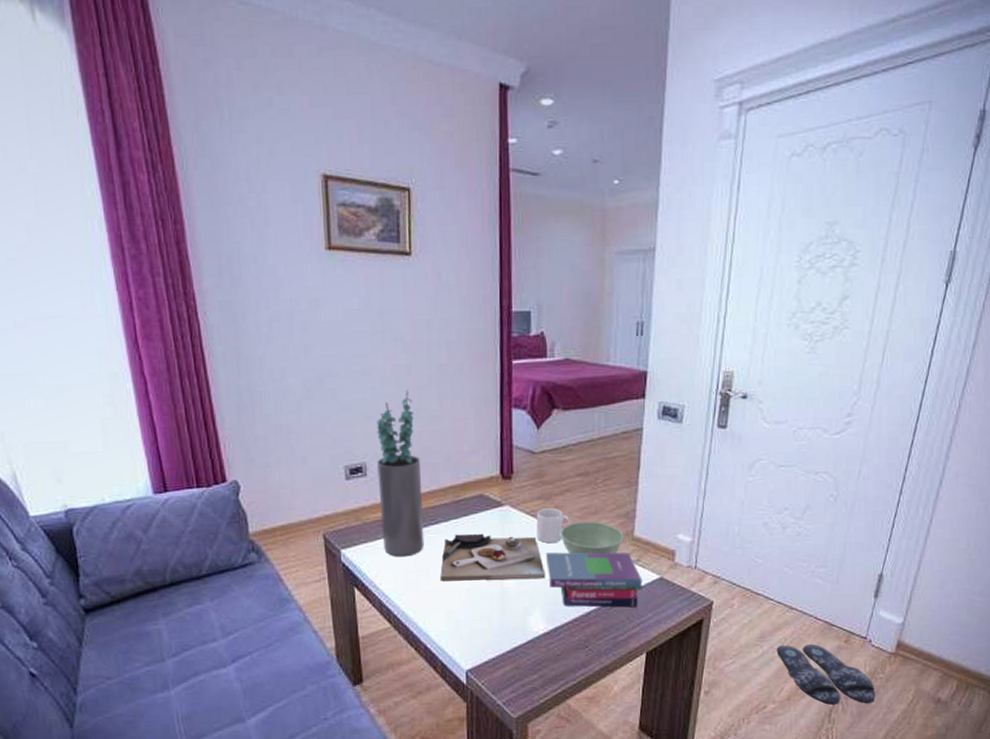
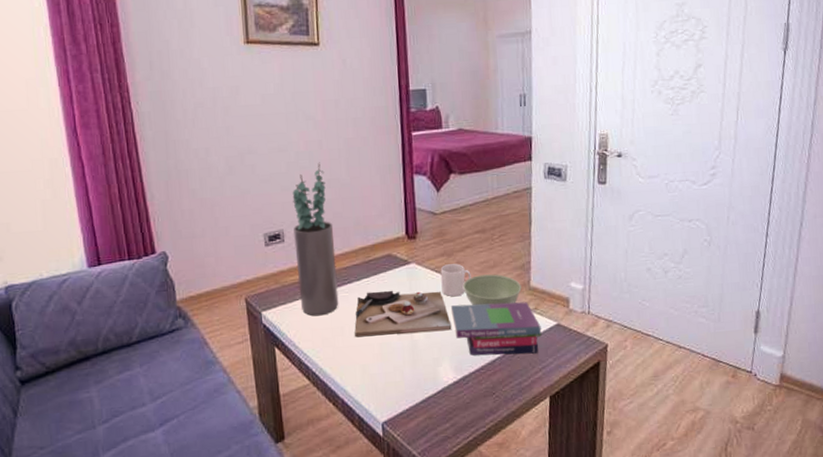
slippers: present [776,644,876,705] -> none [670,380,767,439]

